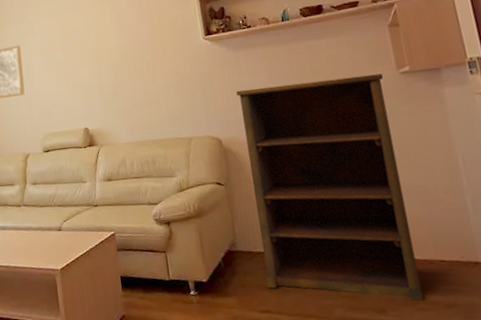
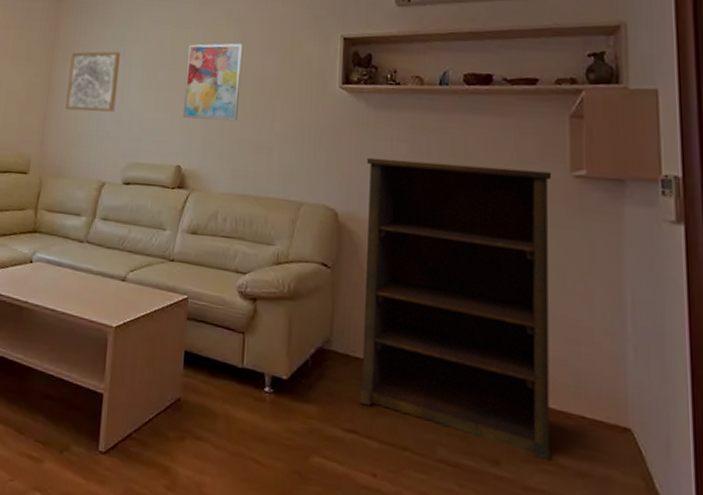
wall art: none [75,19,126,88] -> present [182,43,244,121]

